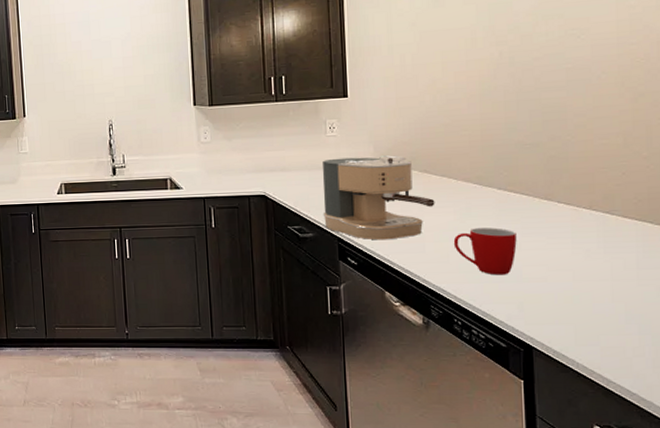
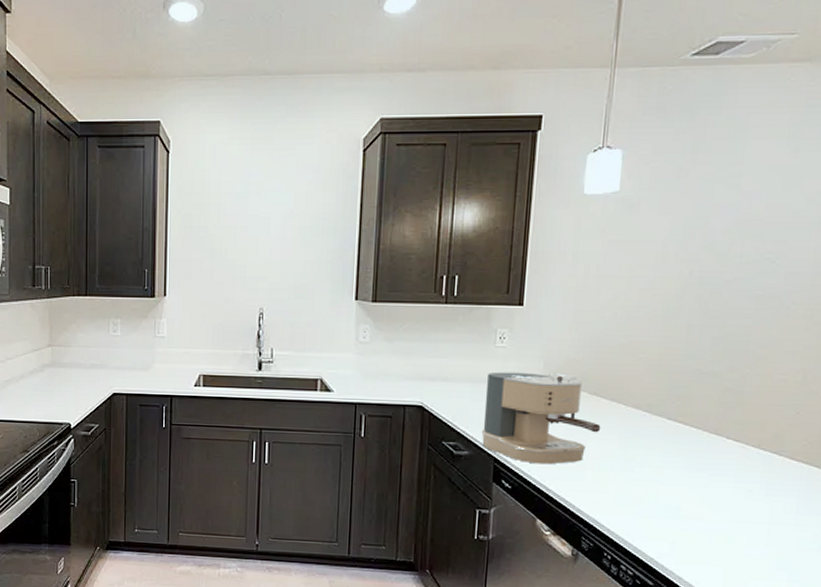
mug: present [453,227,517,275] -> none [614,459,680,511]

